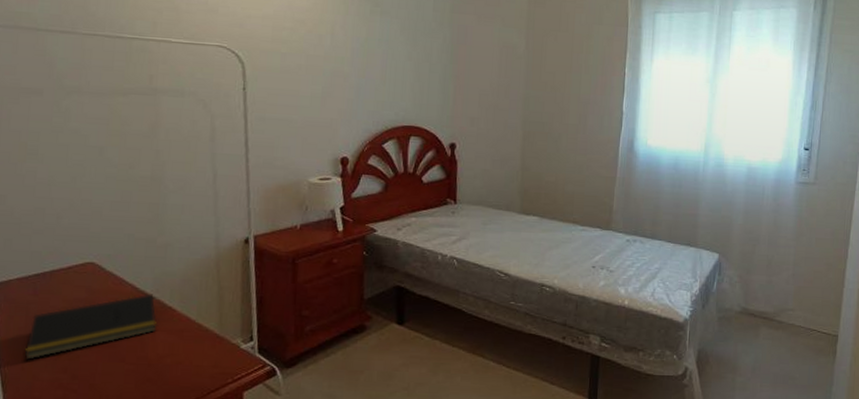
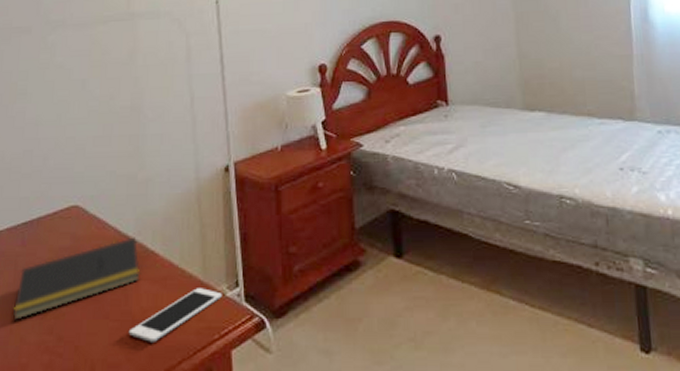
cell phone: none [144,340,237,383] -> present [128,288,222,342]

